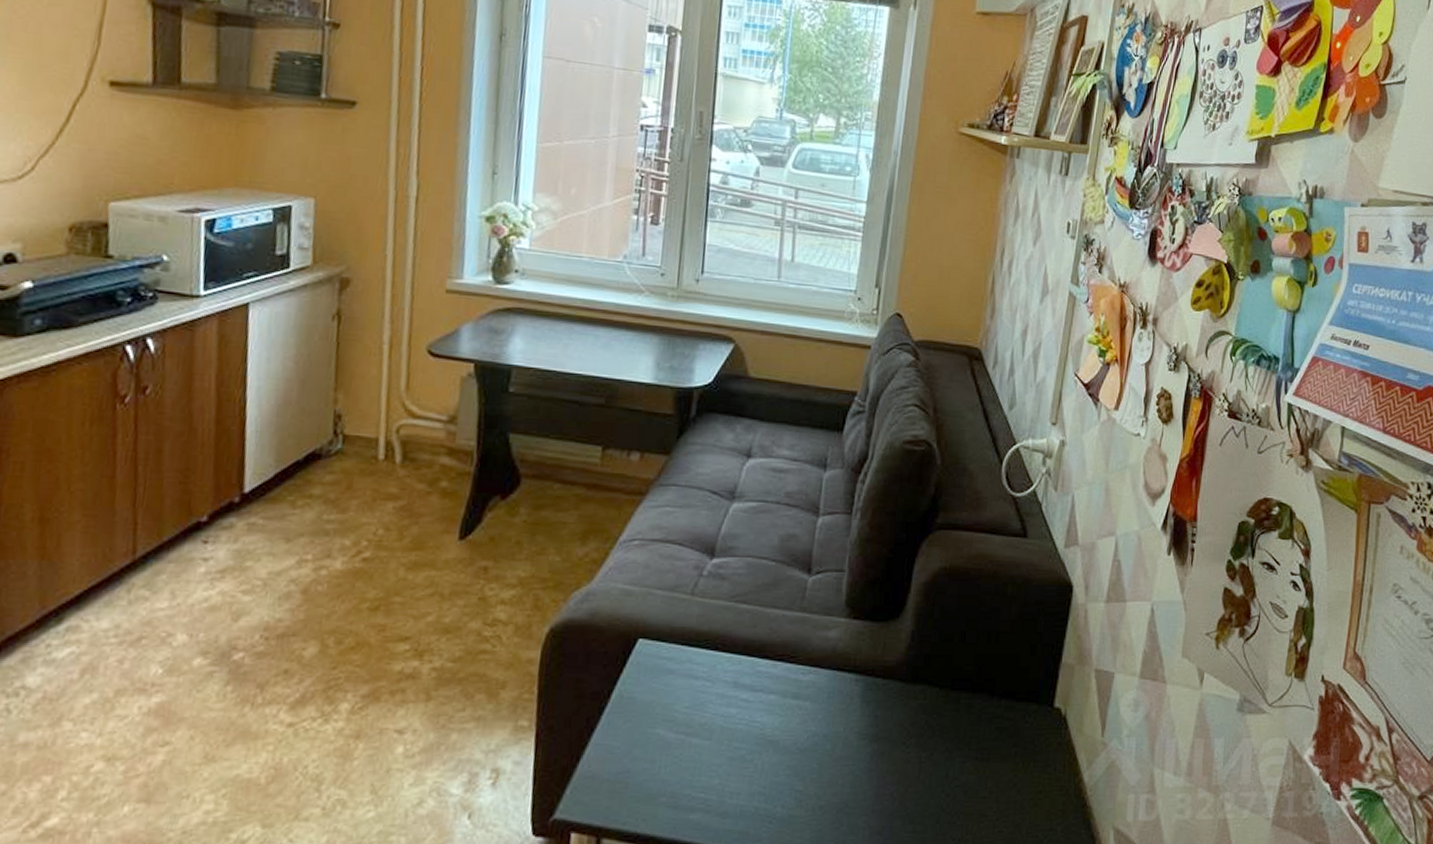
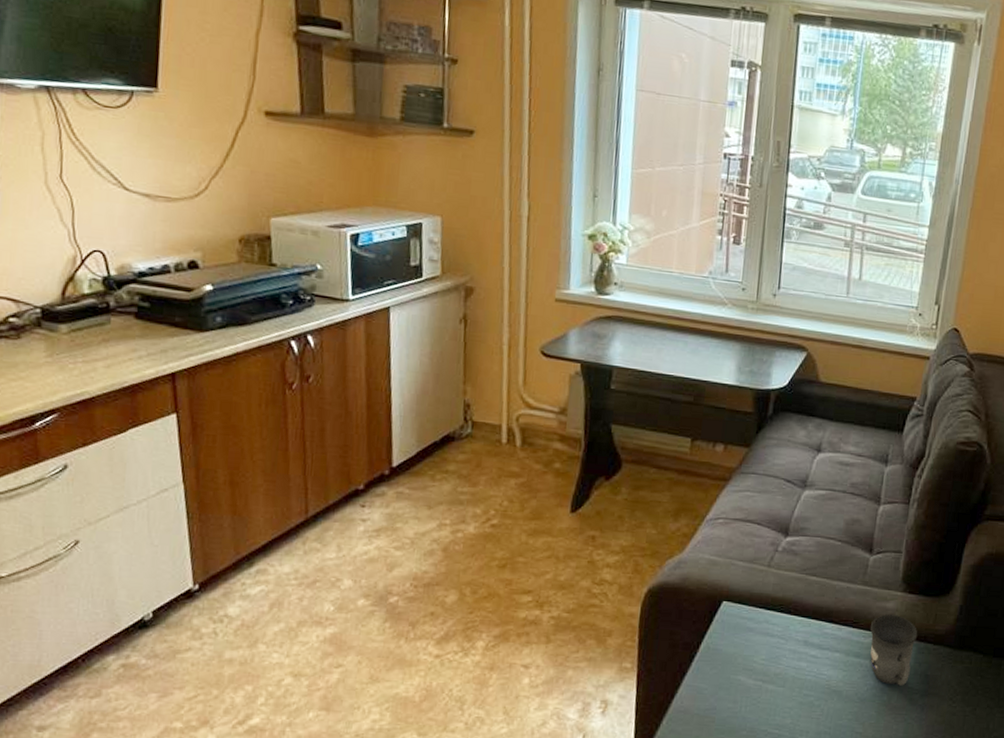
mug: none [809,646,865,730] -> present [870,614,918,686]

